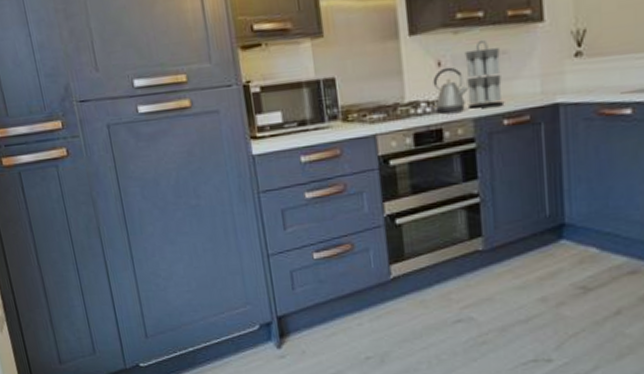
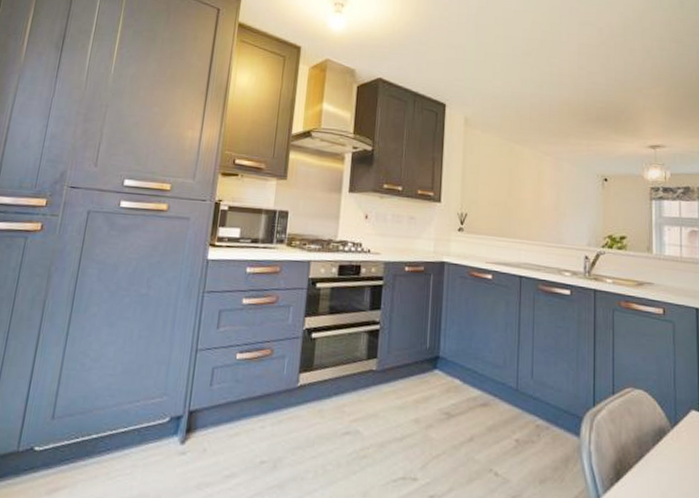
kettle: present [432,67,469,115] -> none [357,220,385,256]
spice rack: present [464,39,503,110] -> none [382,206,409,257]

